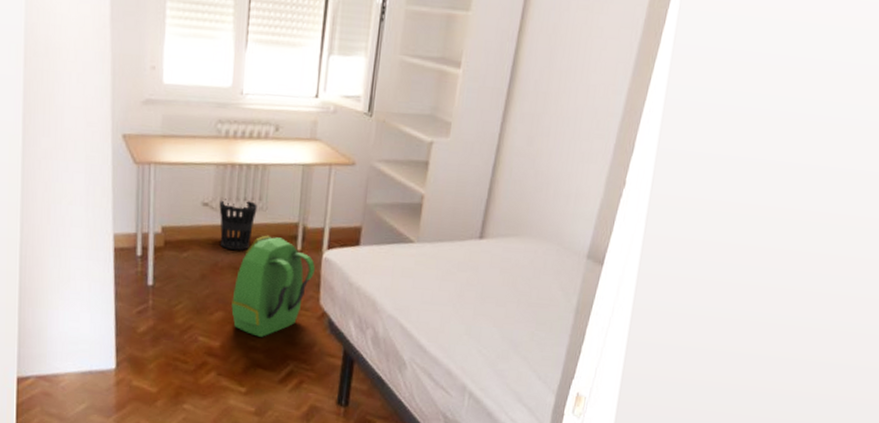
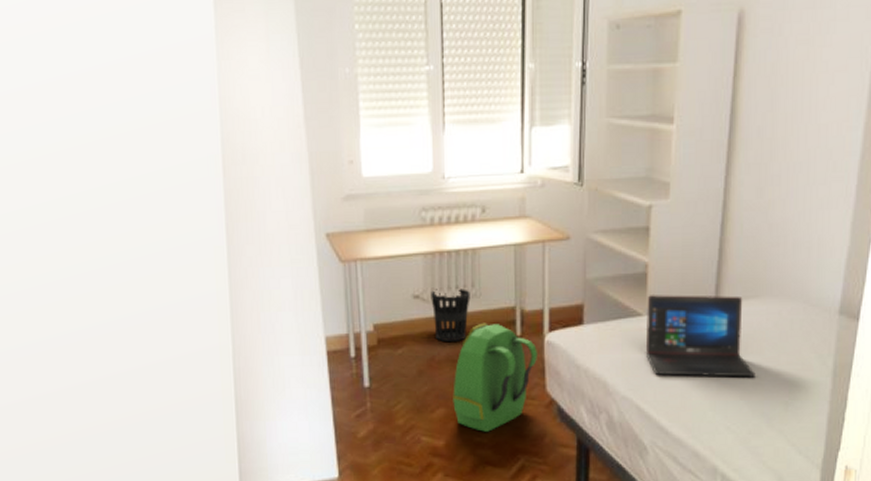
laptop: none [413,224,509,308] -> present [645,295,756,377]

